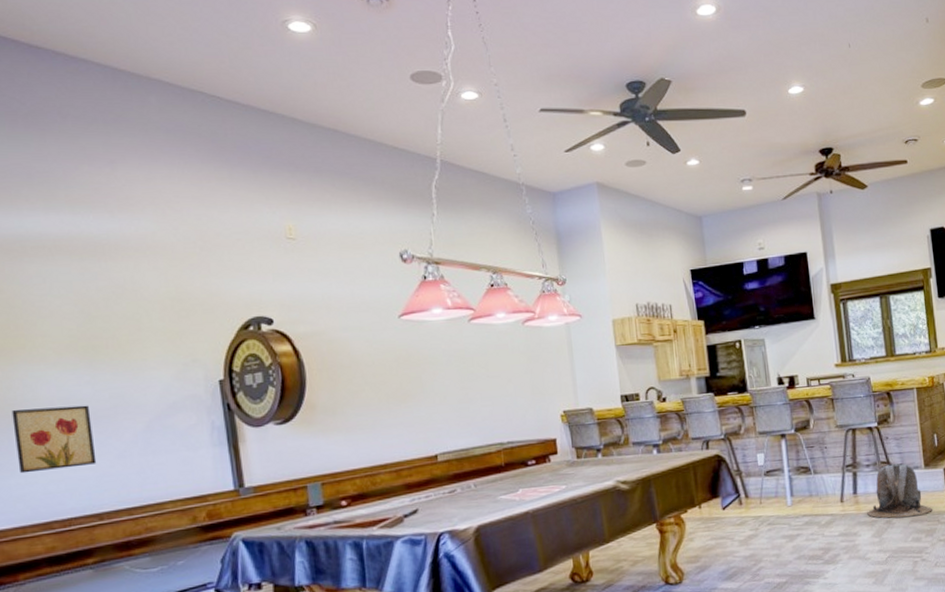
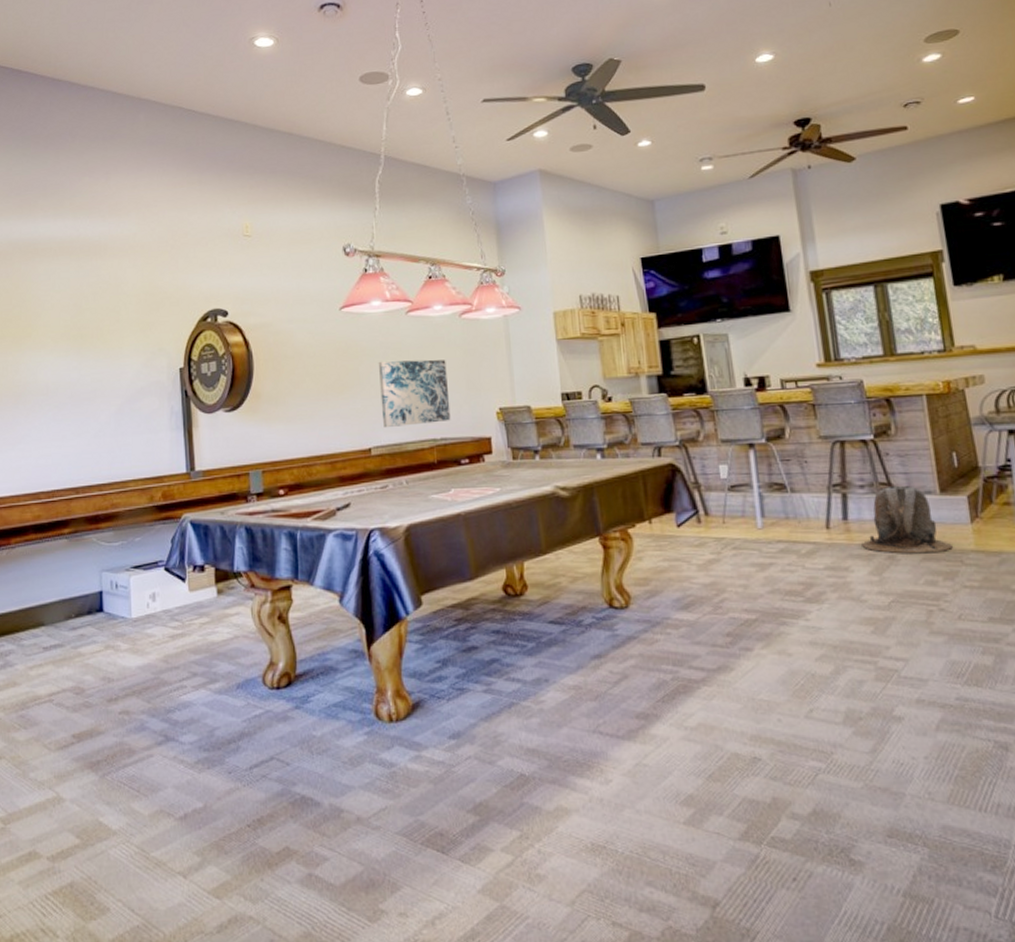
wall art: present [11,405,97,474] -> none [17,388,77,447]
wall art: none [441,366,517,435] -> present [378,359,451,428]

